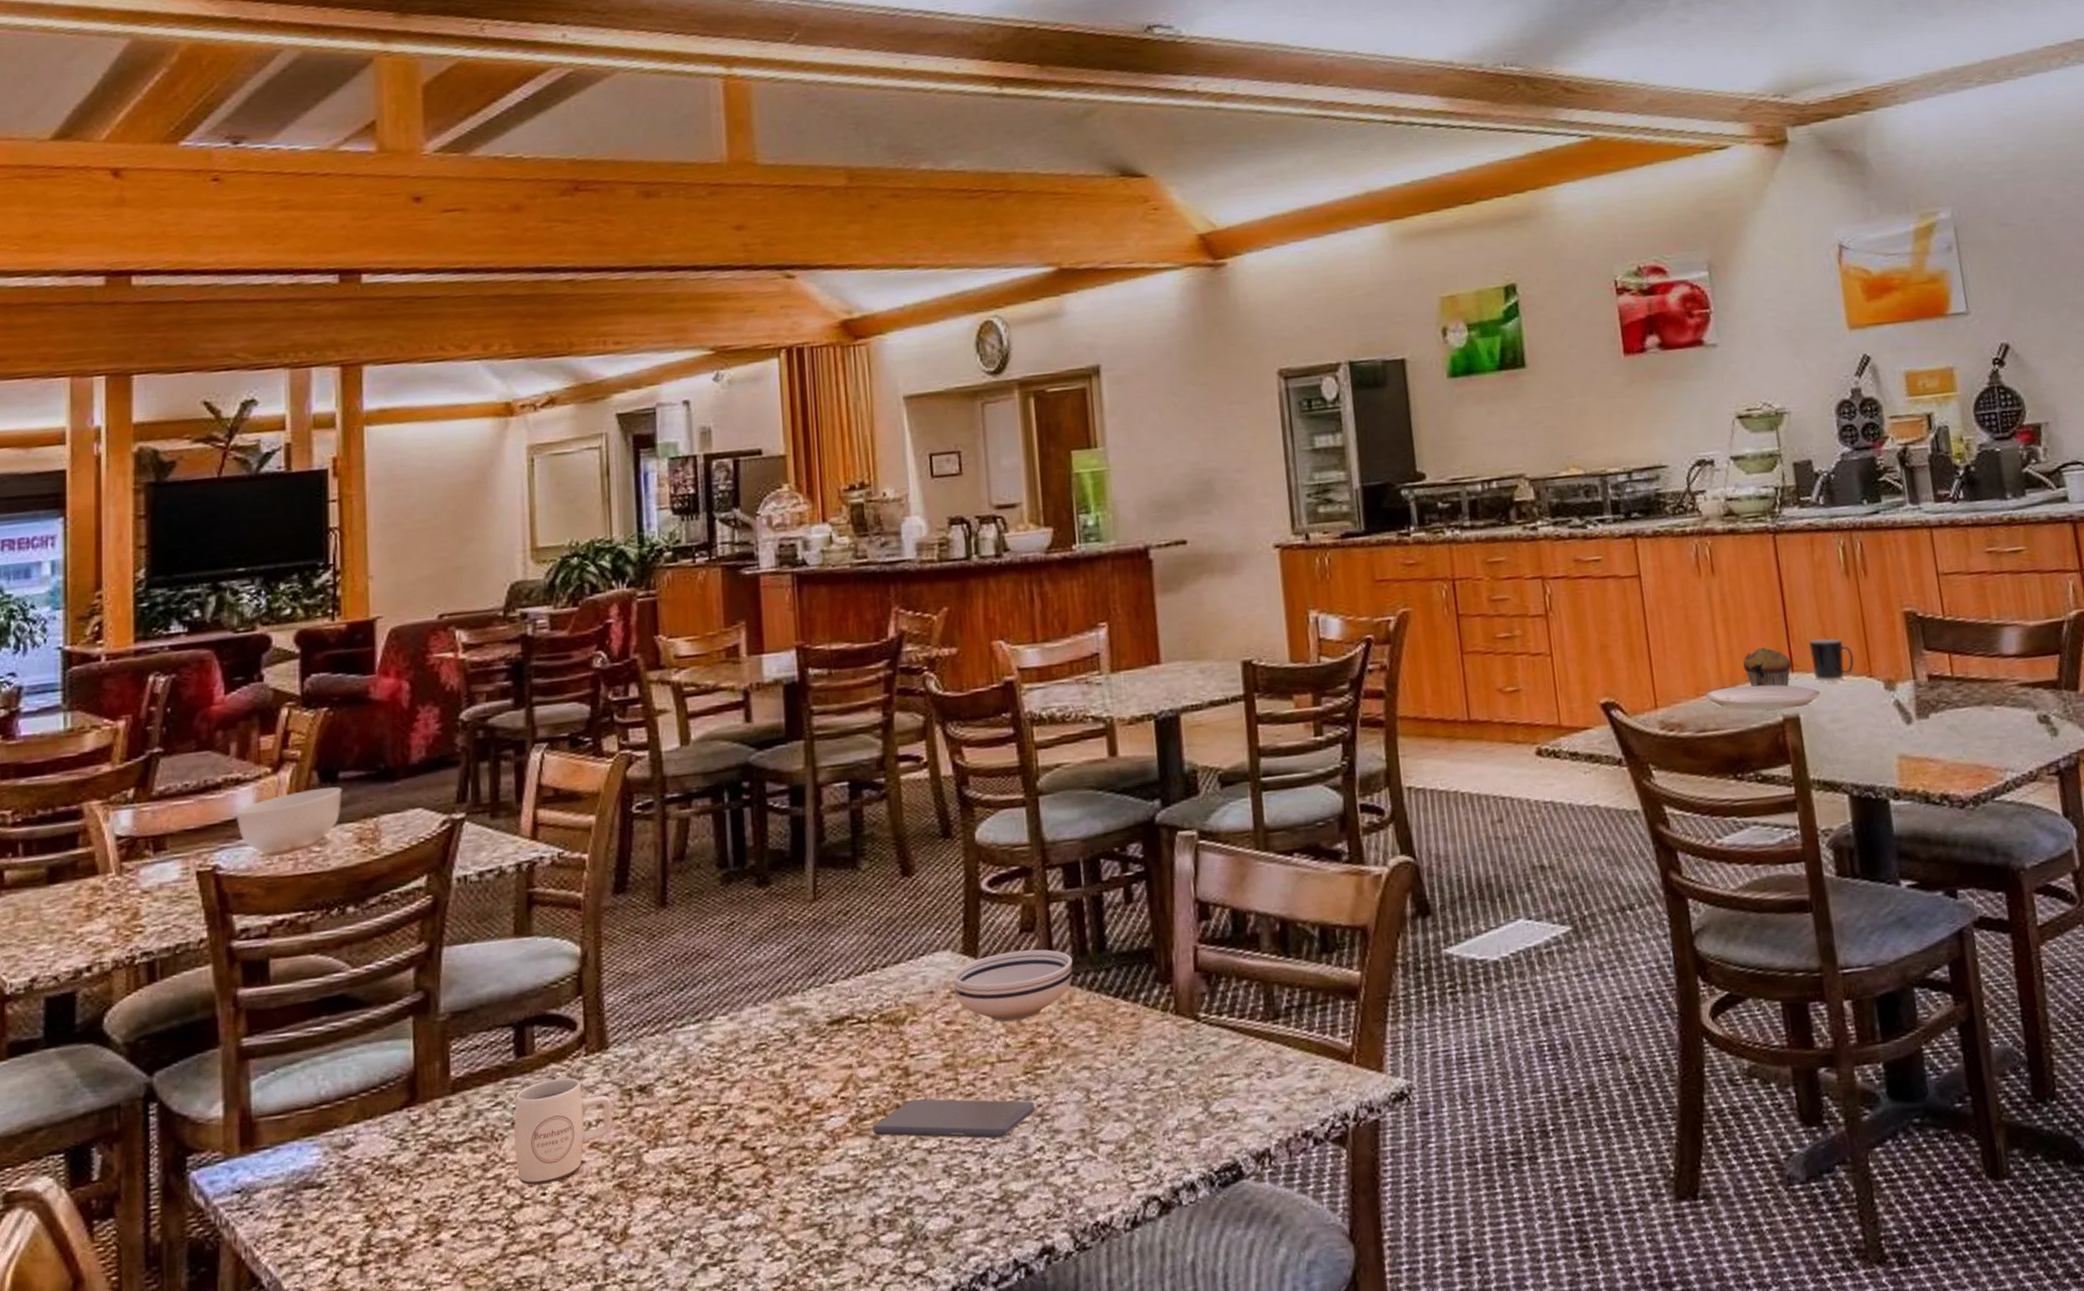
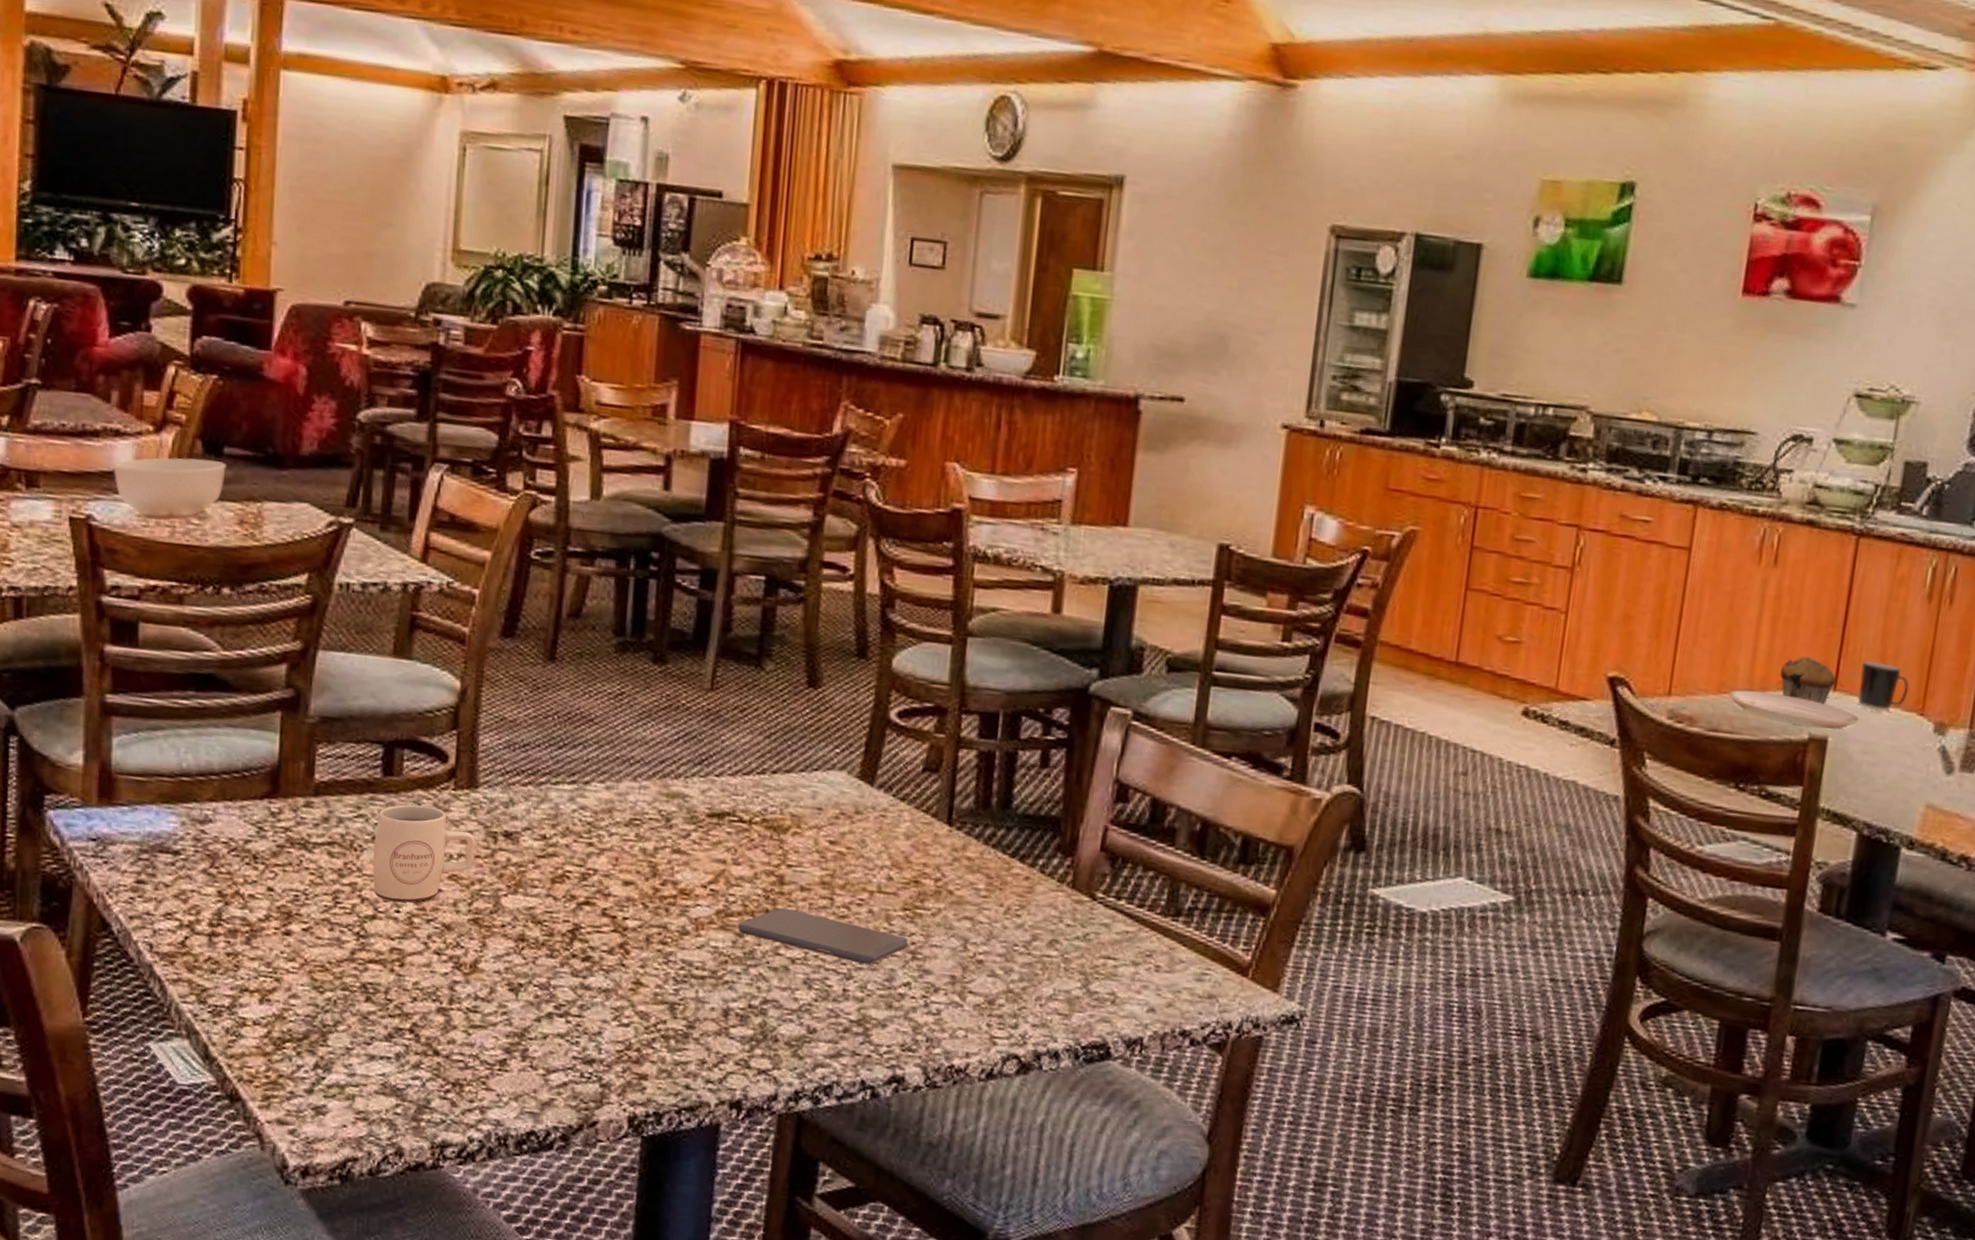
bowl: present [952,949,1073,1022] -> none [844,786,973,857]

